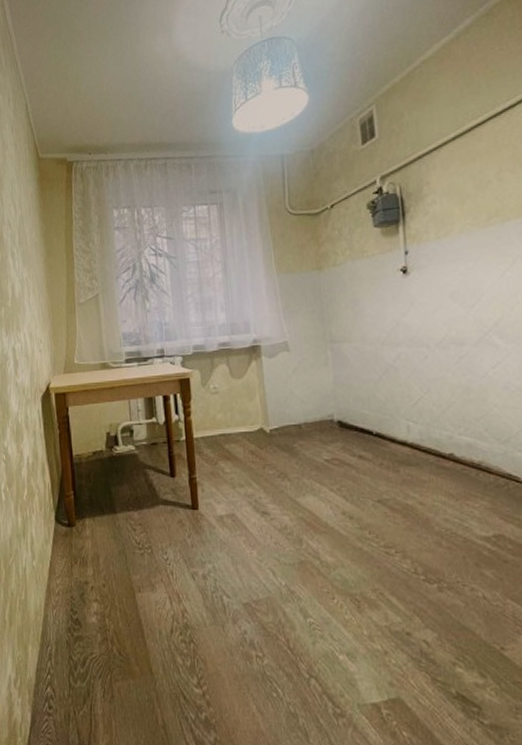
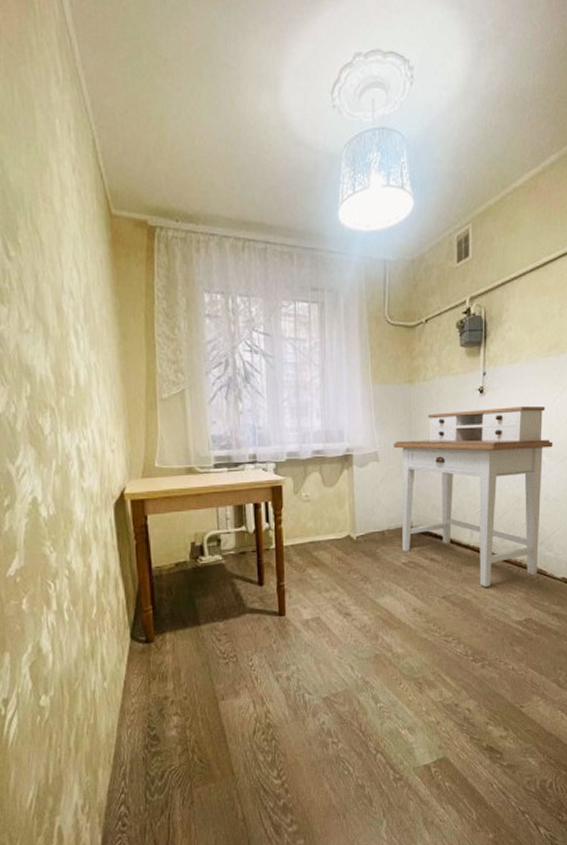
desk: none [304,282,508,492] -> present [393,406,553,587]

